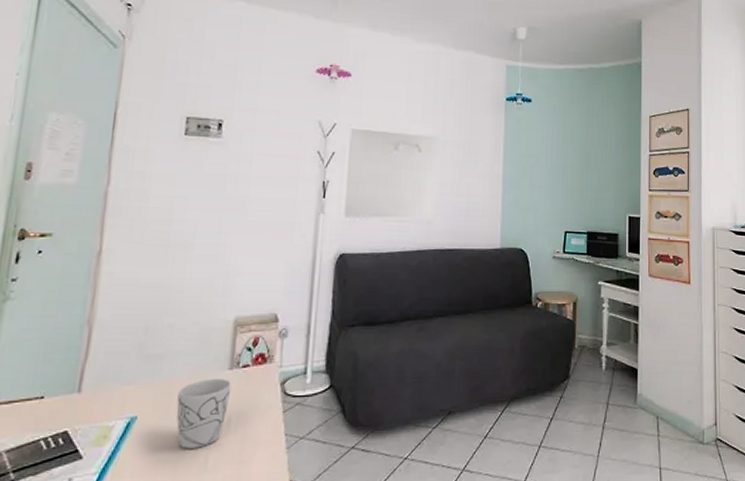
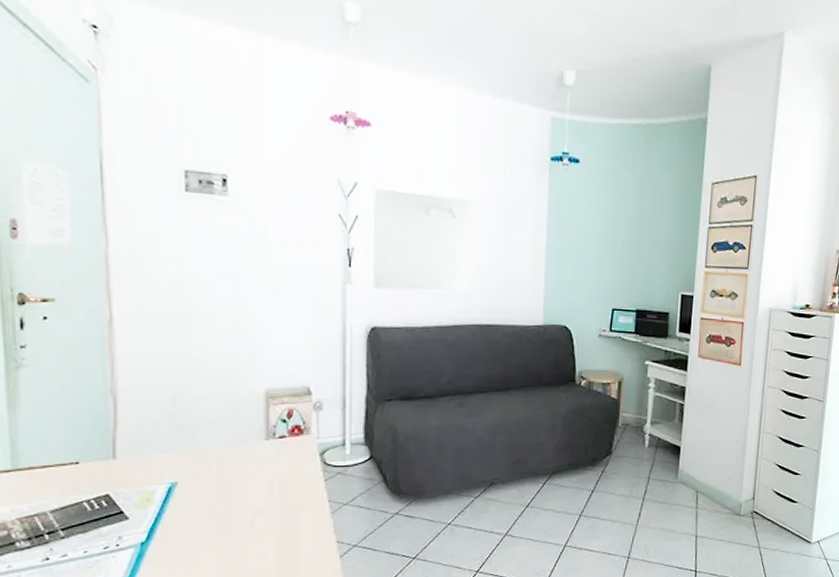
mug: present [176,379,232,449] -> none [216,449,270,512]

